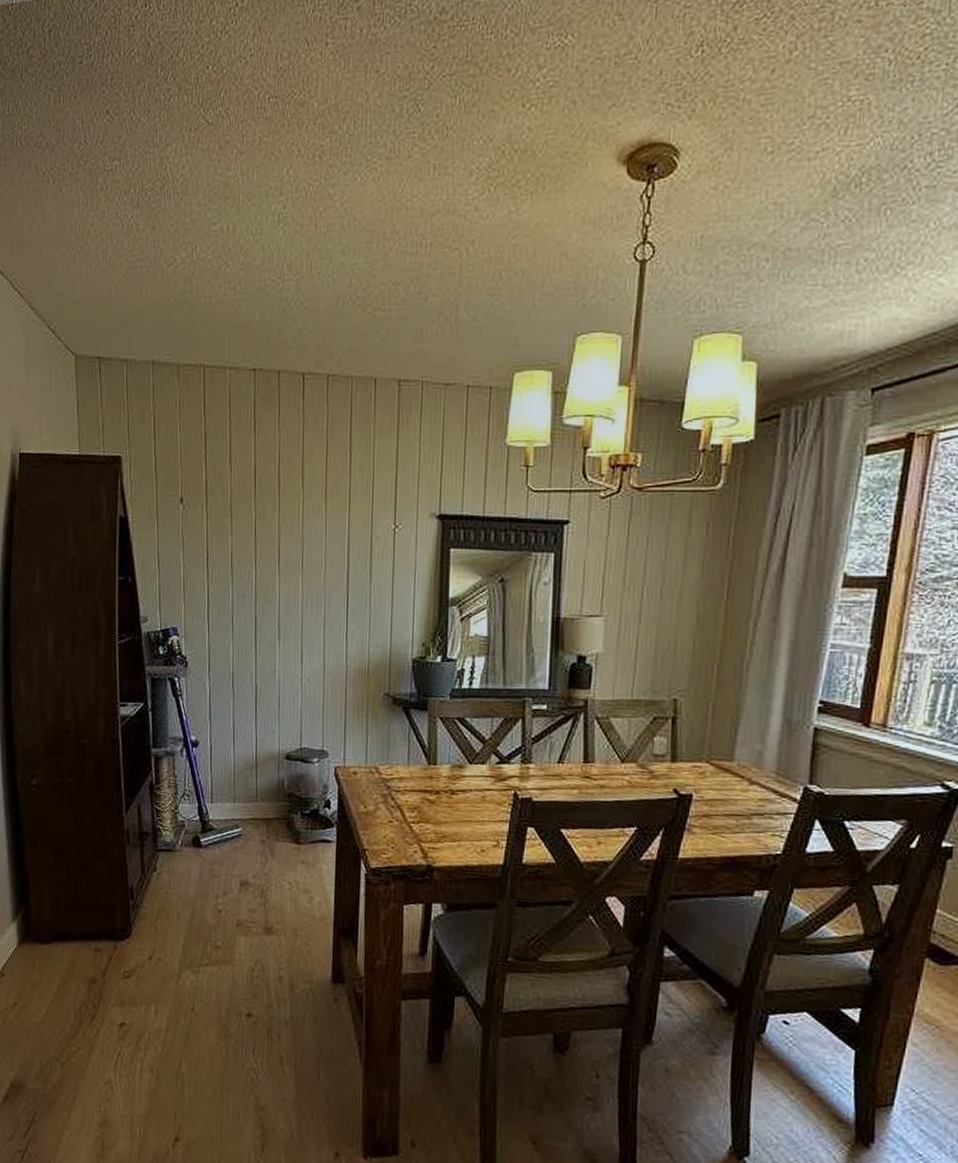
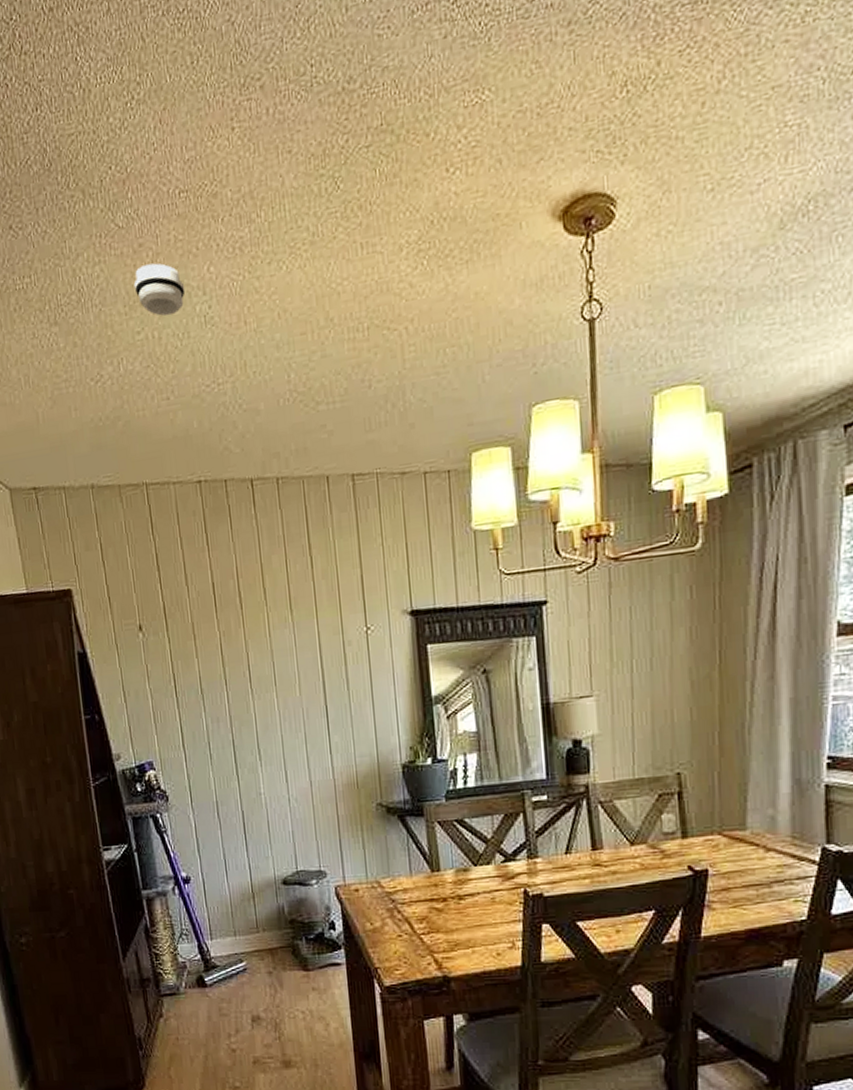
smoke detector: none [215,161,264,212] -> present [133,263,186,317]

